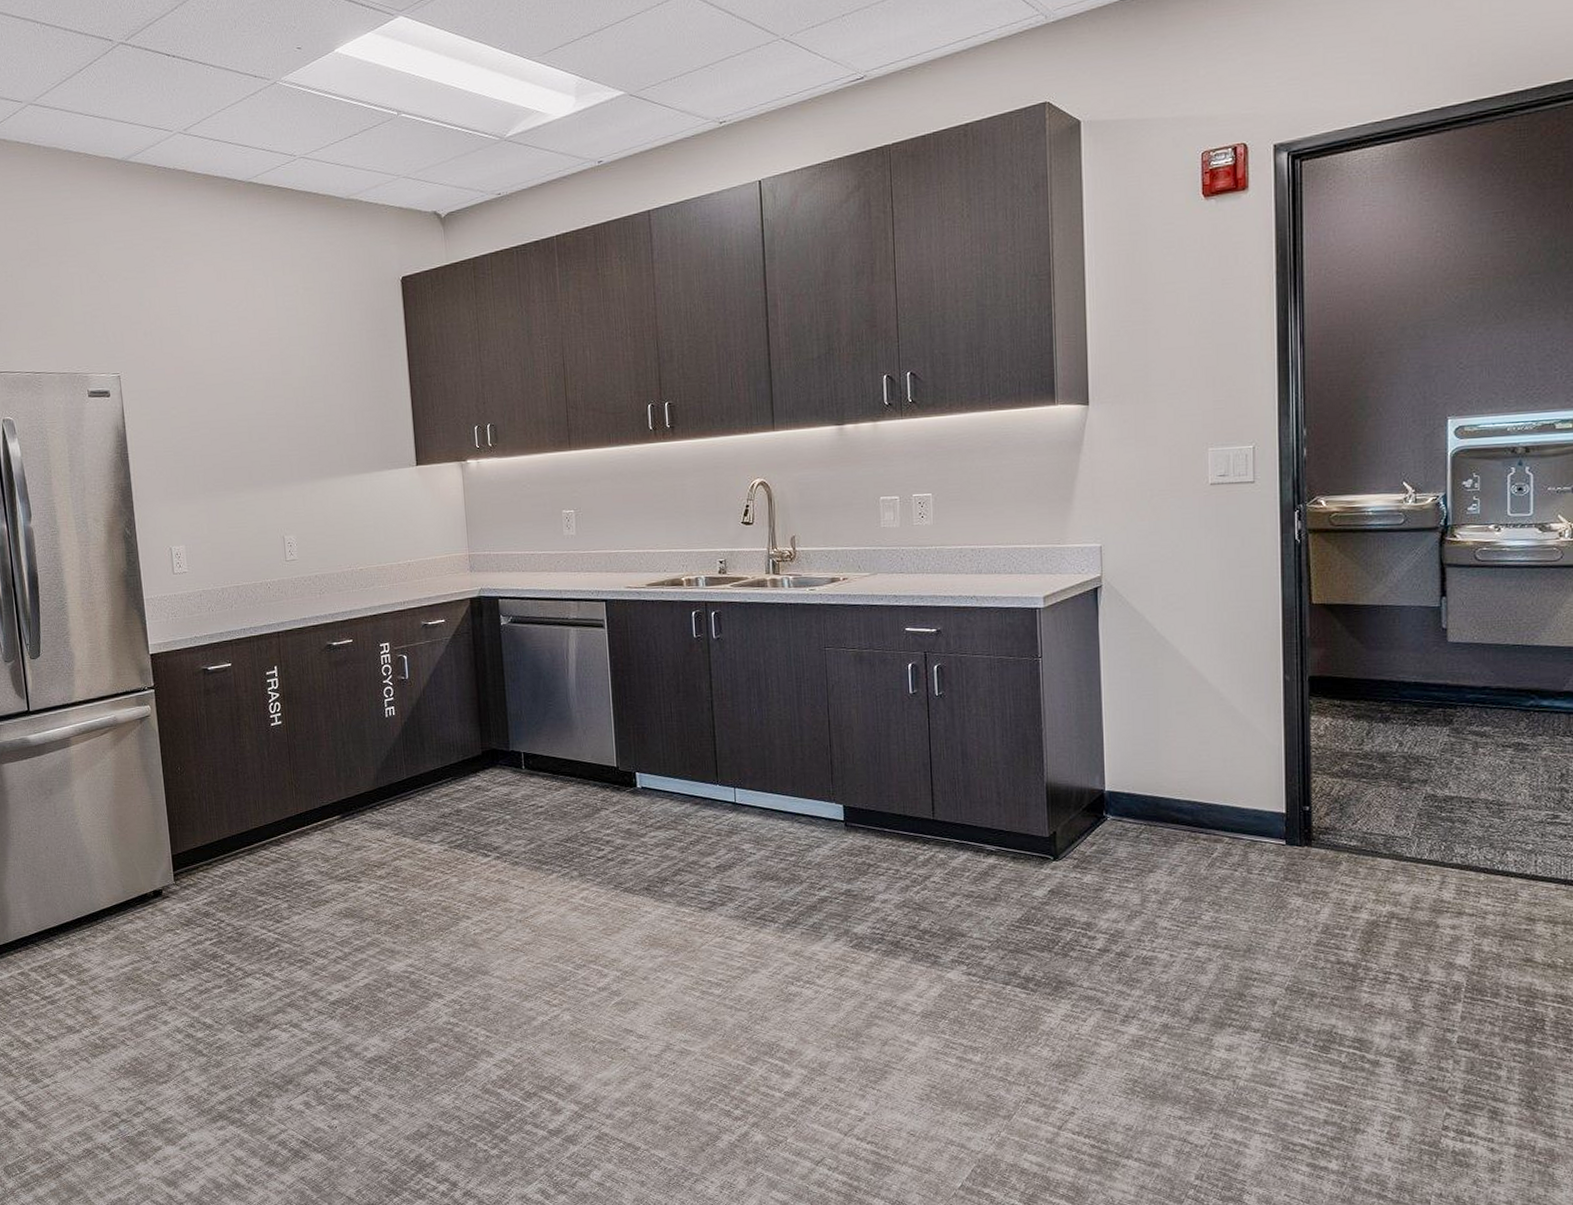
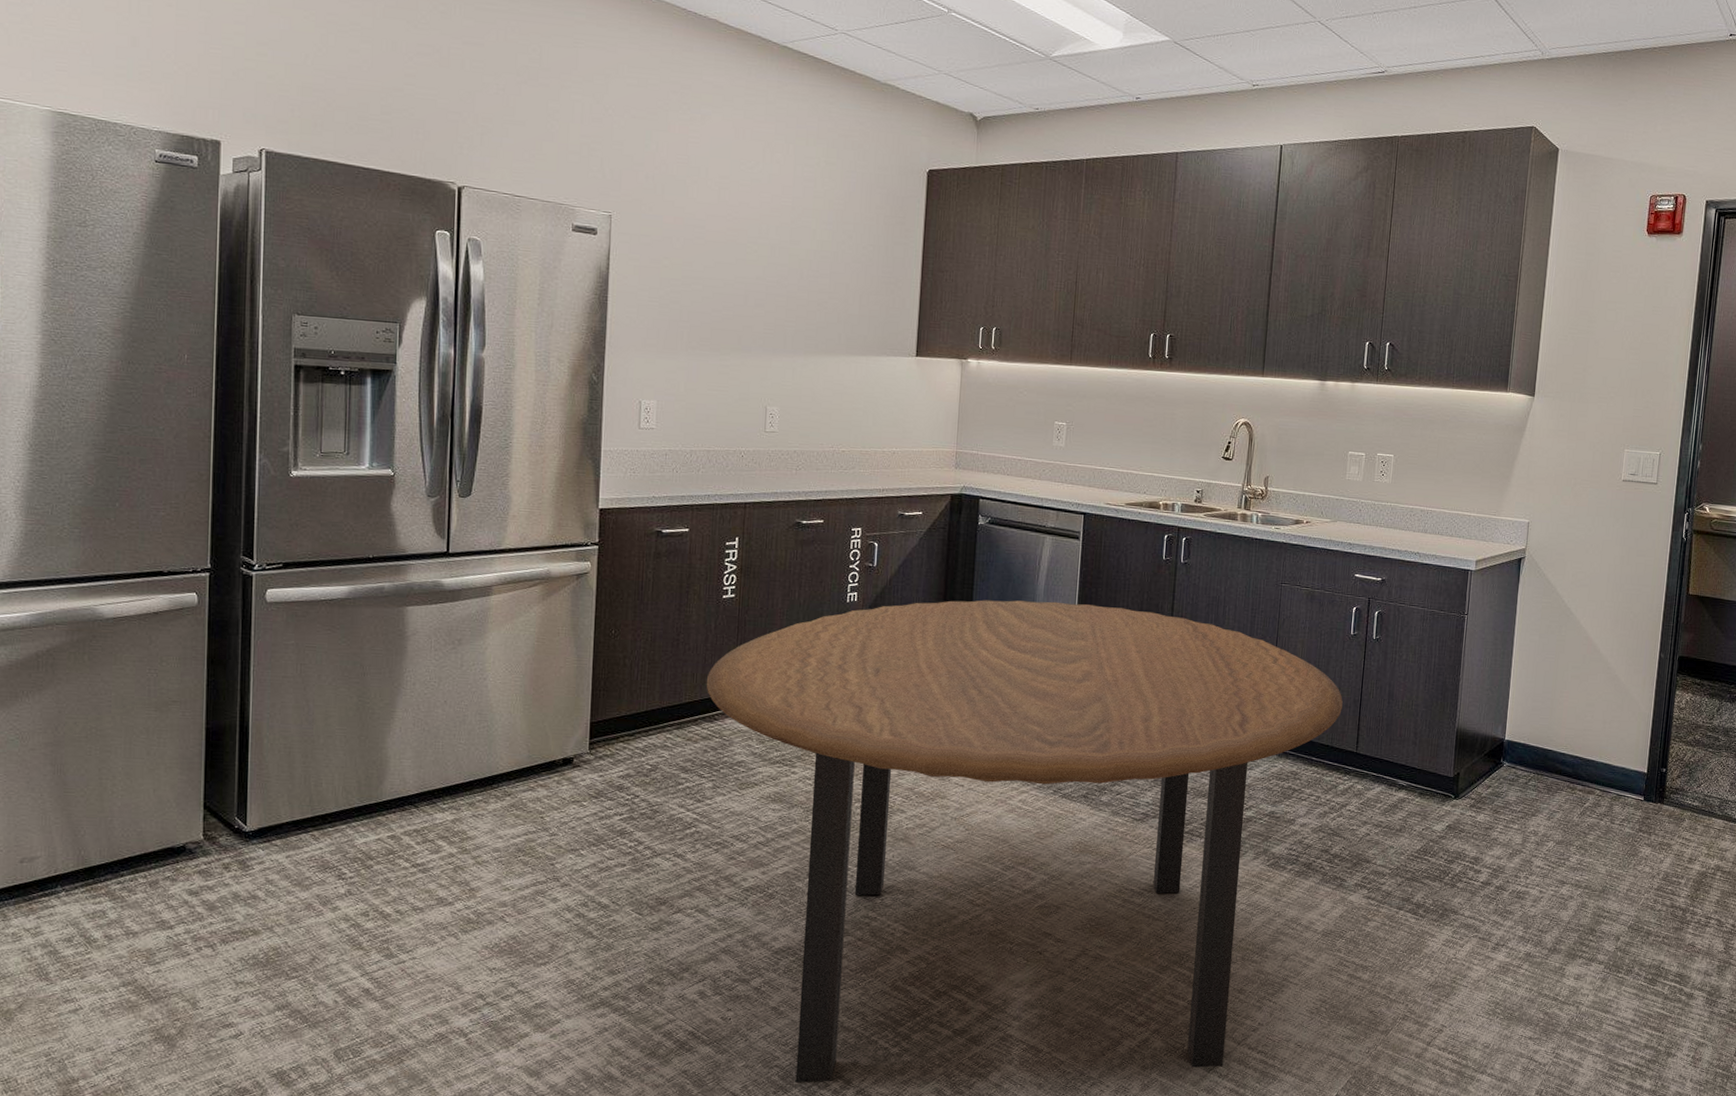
dining table: none [268,692,911,1186] -> present [706,600,1343,1083]

